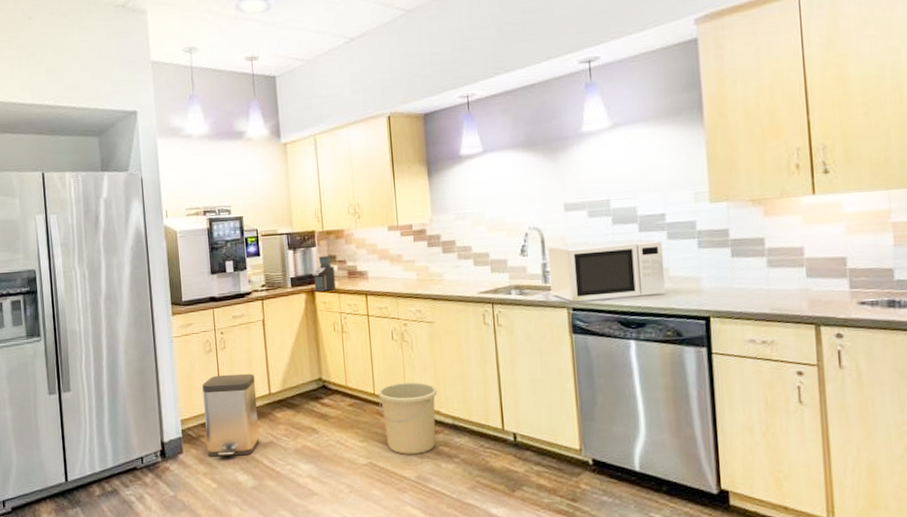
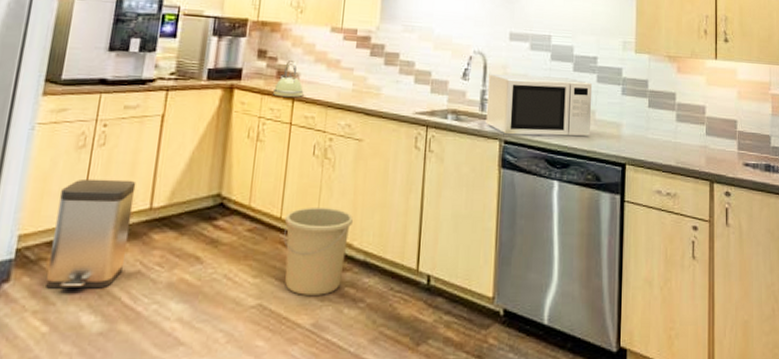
coffee grinder: present [312,256,336,293] -> none [233,49,262,91]
kettle: none [347,260,374,294] -> present [272,59,304,98]

